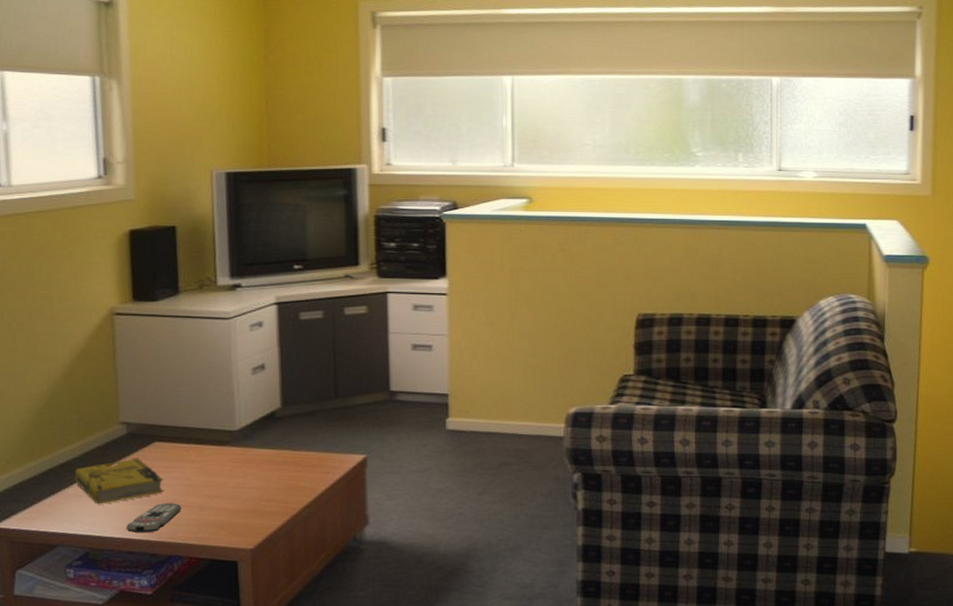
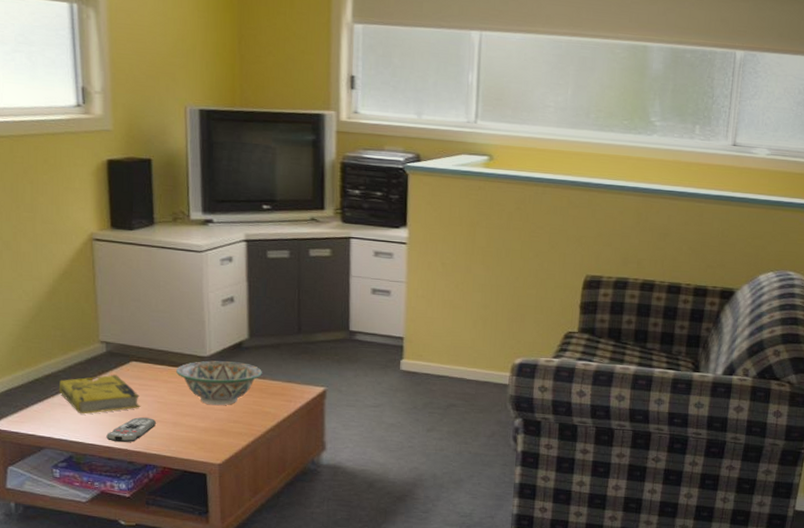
decorative bowl: none [203,434,297,484] -> present [176,360,262,406]

